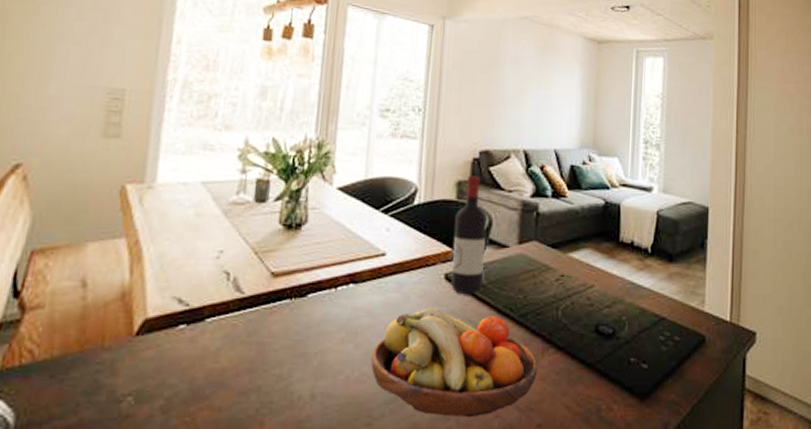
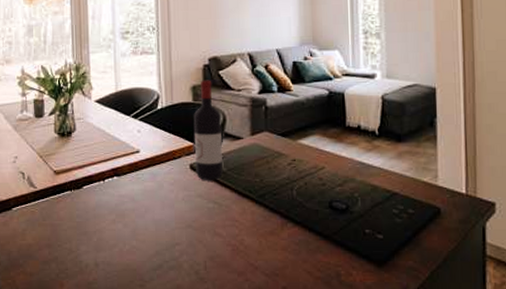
fruit bowl: present [371,308,538,418] -> none [138,193,279,281]

